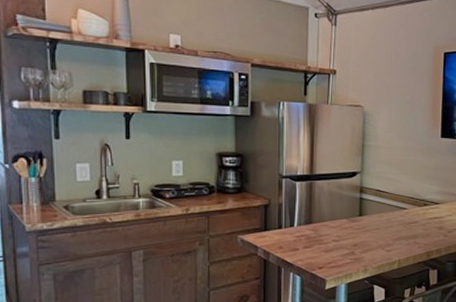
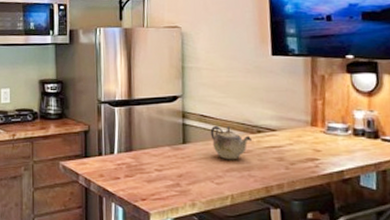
teapot: none [384,199,420,230] -> present [210,125,253,160]

